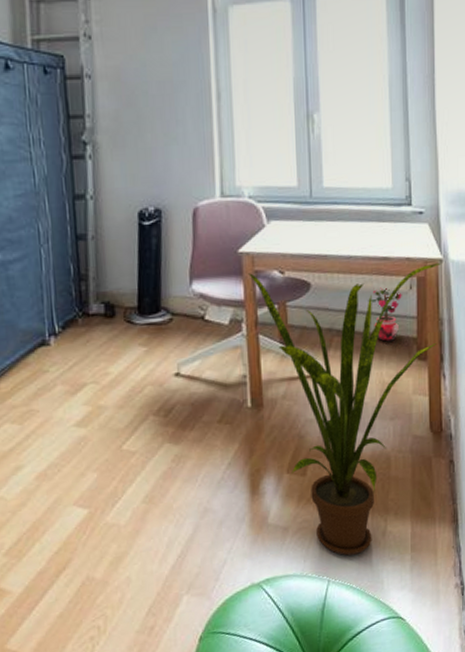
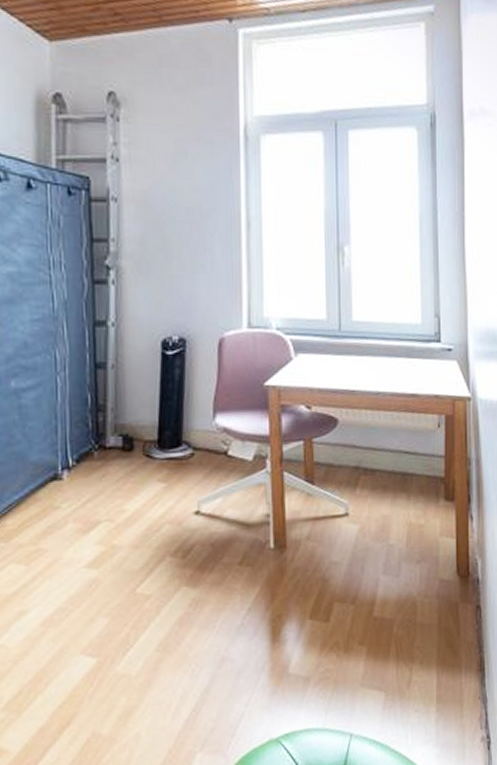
house plant: present [248,262,442,556] -> none [274,400,470,708]
potted plant: present [368,287,402,342] -> none [396,425,430,481]

